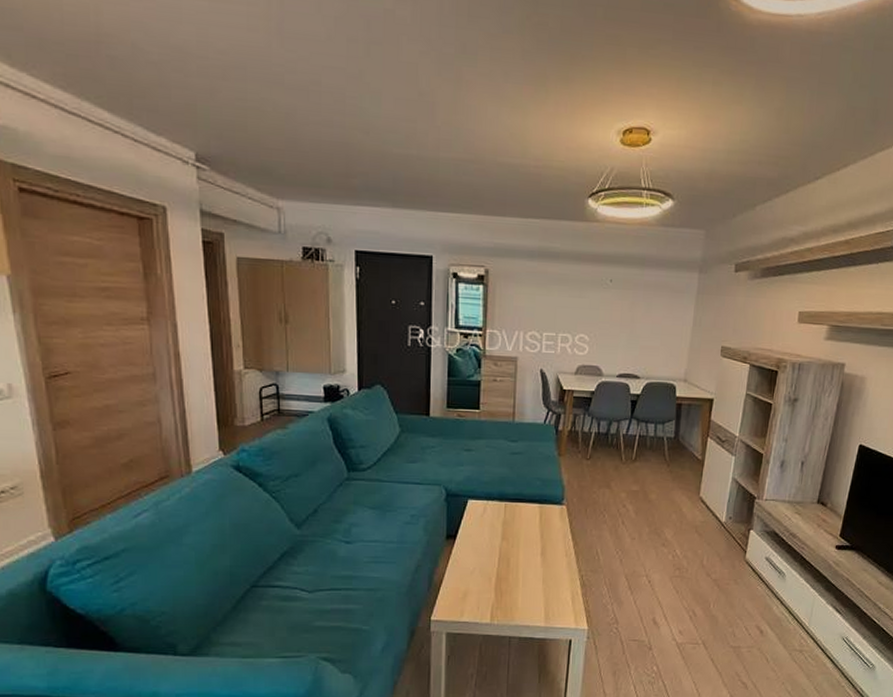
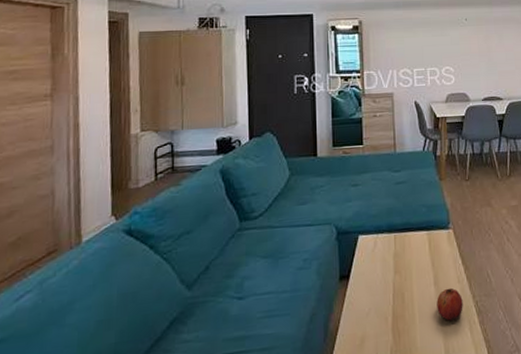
fruit: none [541,560,568,589] -> present [436,287,463,321]

